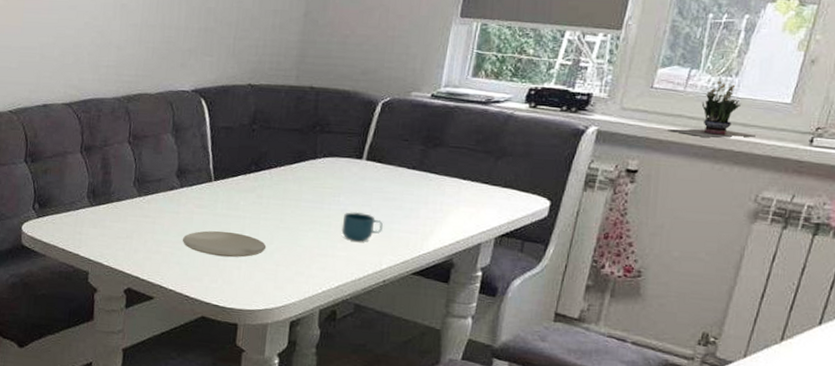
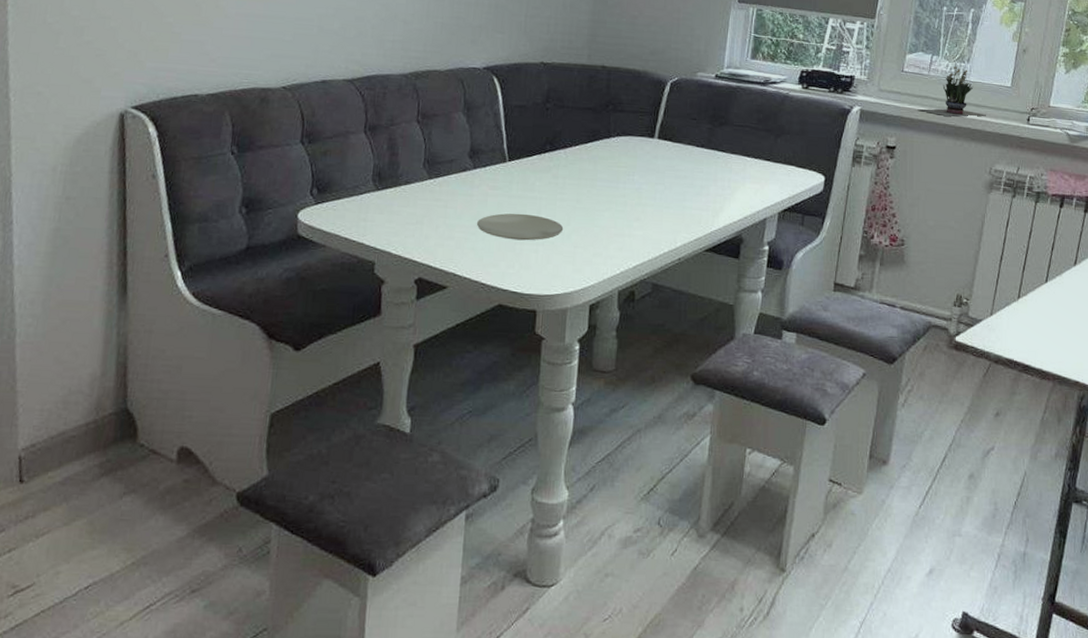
cup: present [341,211,383,241] -> none [637,190,676,220]

